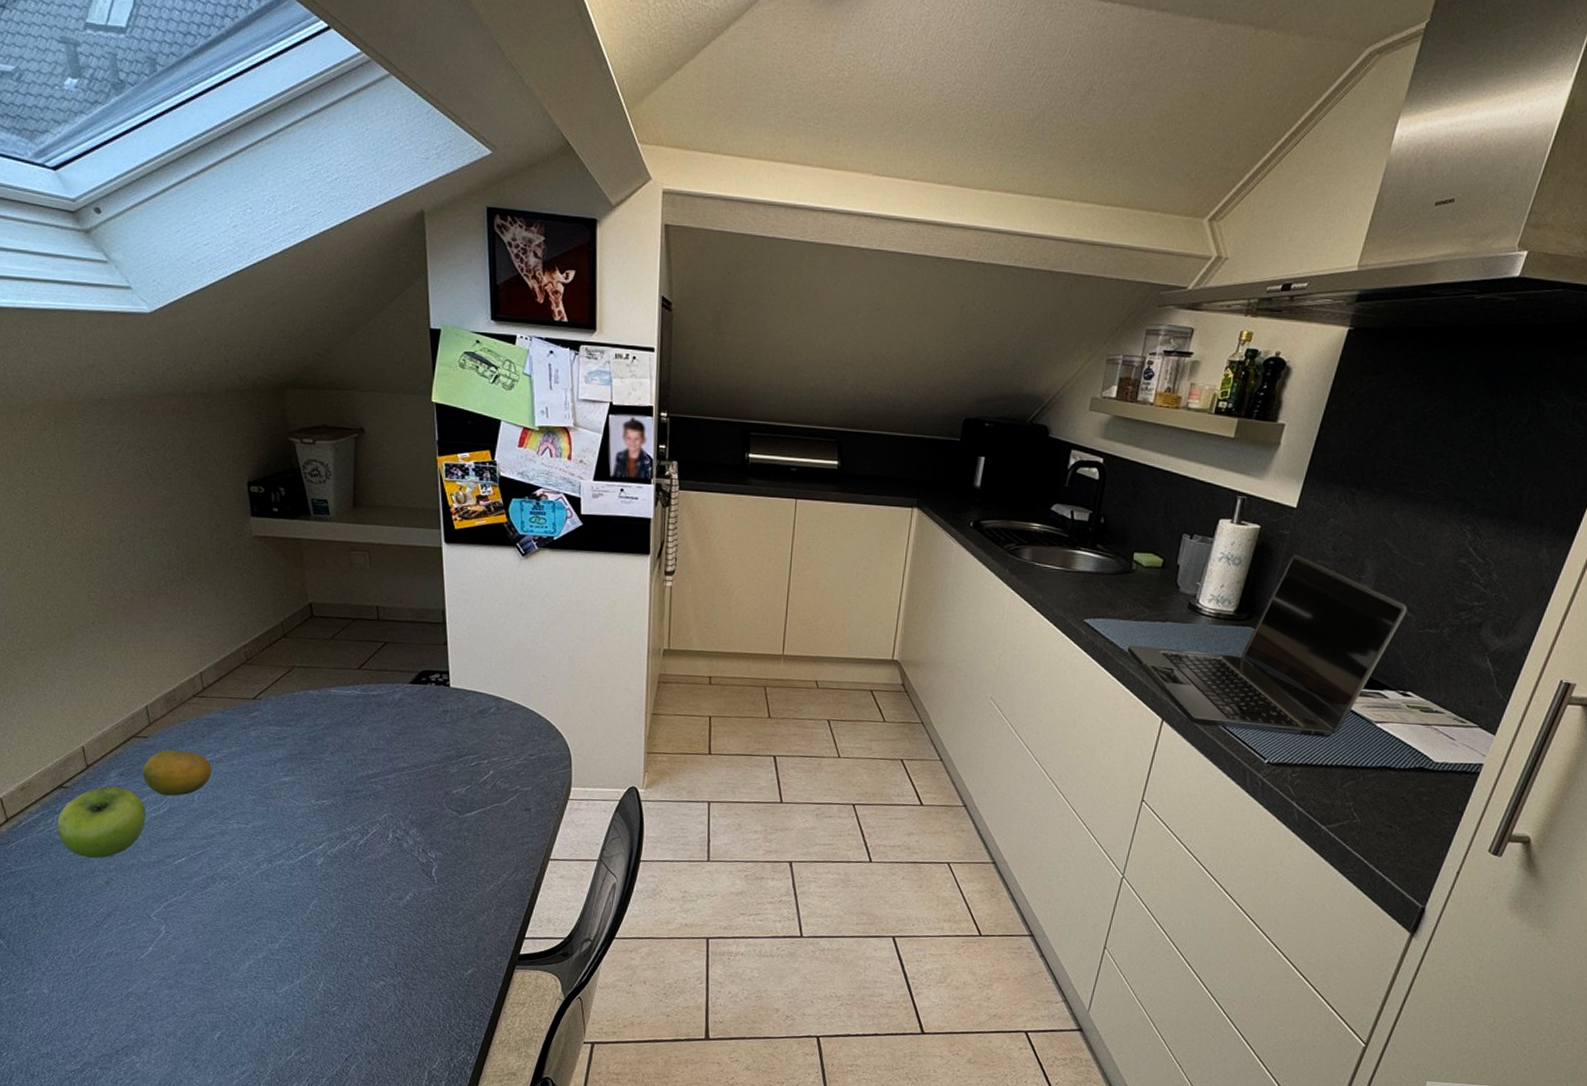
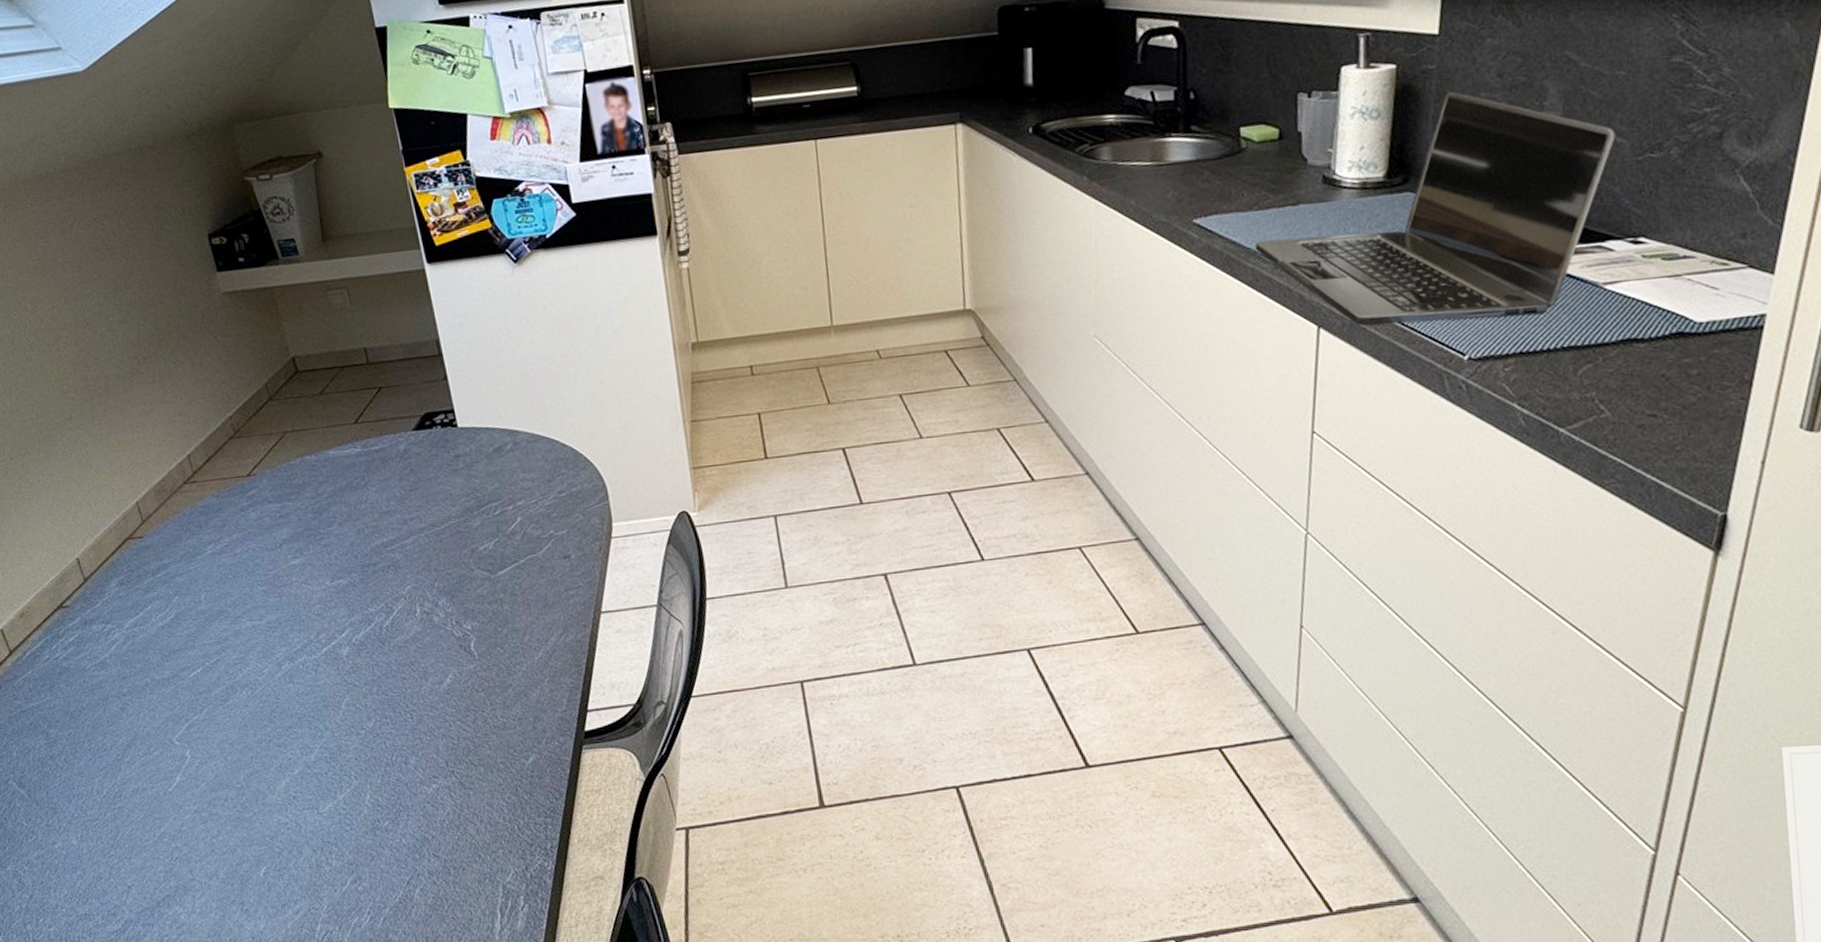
fruit: present [56,786,146,858] -> none [62,598,154,684]
fruit: present [142,749,212,796] -> none [142,546,216,601]

